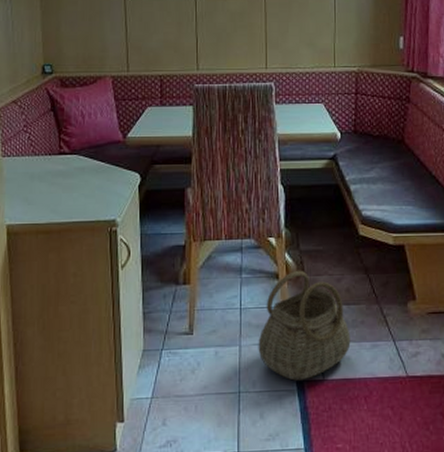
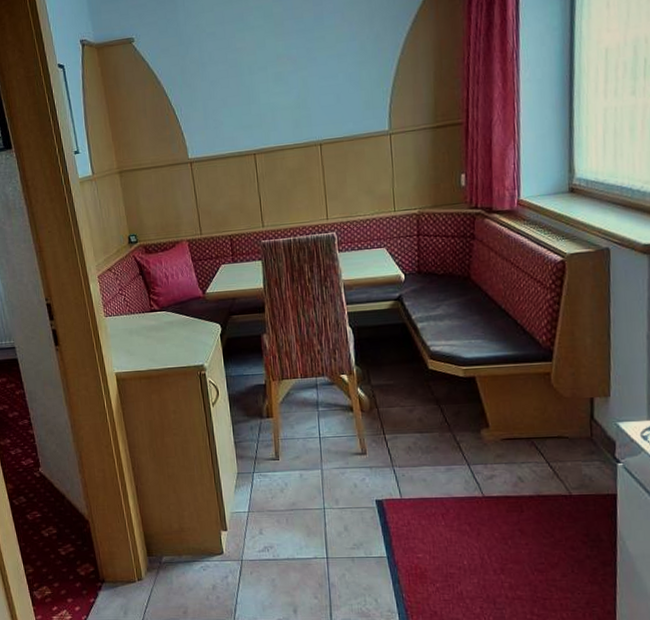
basket: present [258,270,351,381] -> none [337,403,426,499]

